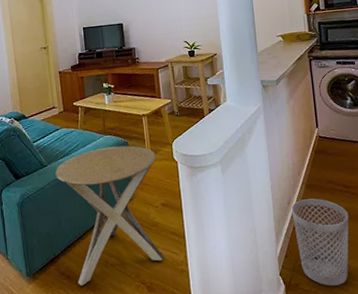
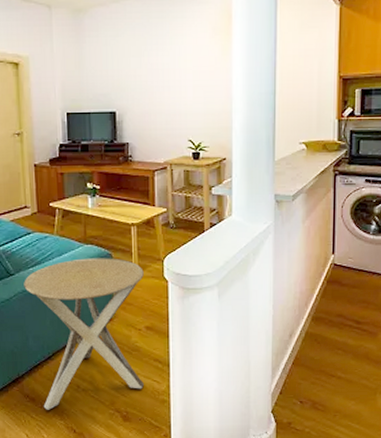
wastebasket: present [291,198,349,286] -> none [293,333,356,427]

